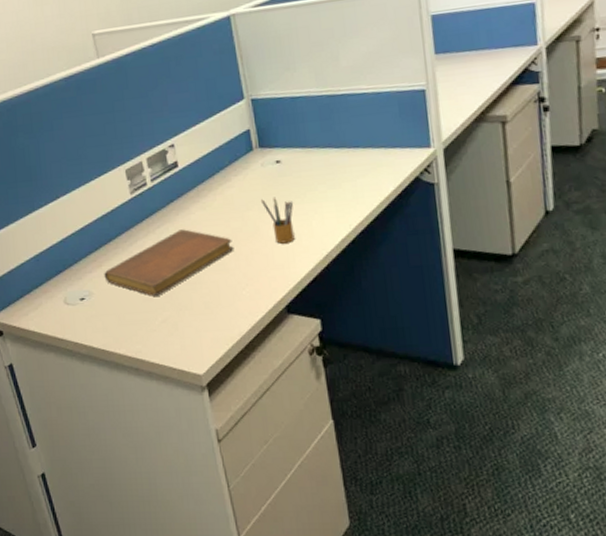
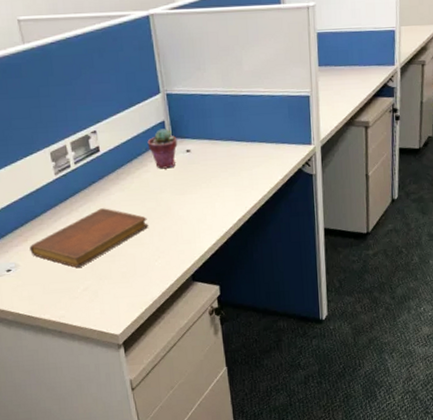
potted succulent: none [230,138,266,184] -> present [147,128,178,169]
pencil box: present [261,197,295,244] -> none [173,181,201,222]

